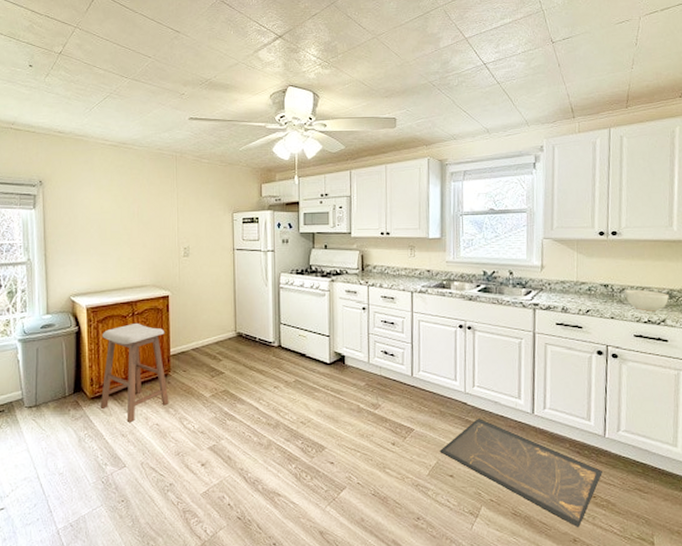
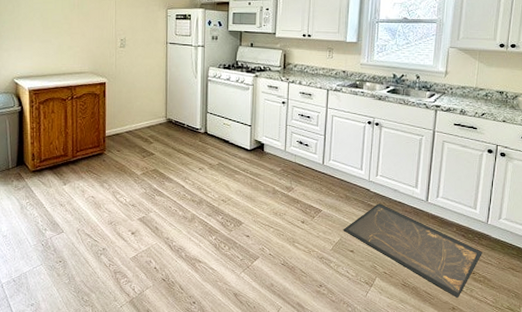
bar stool: present [100,322,169,423] -> none [40,105,104,195]

